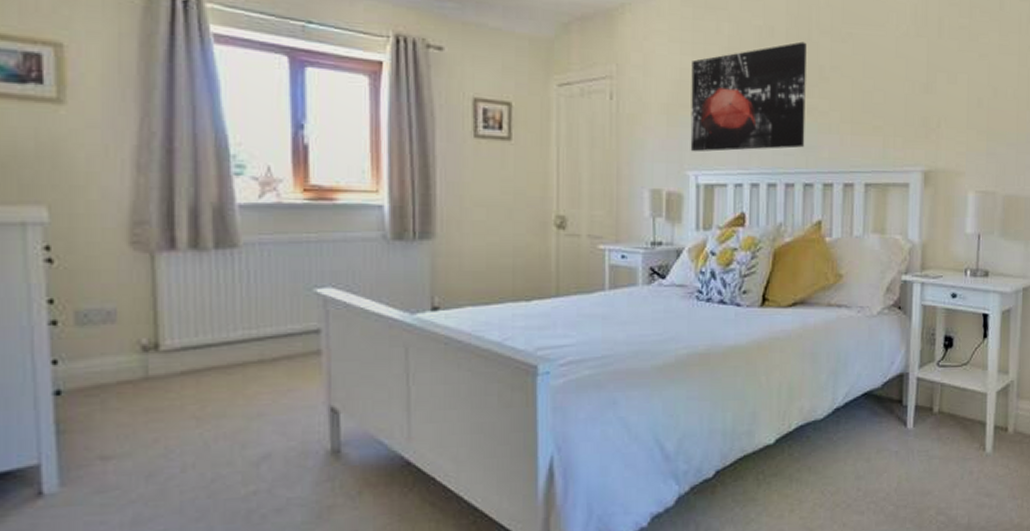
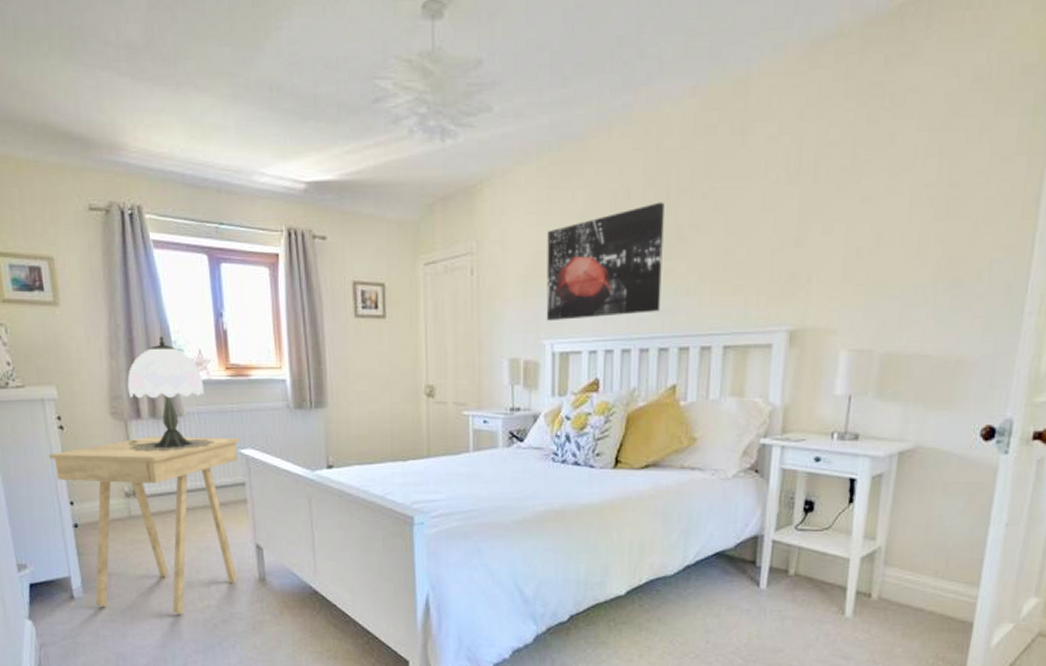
side table: none [23,271,317,506] -> present [48,435,241,614]
table lamp: none [153,147,280,292] -> present [127,335,214,452]

